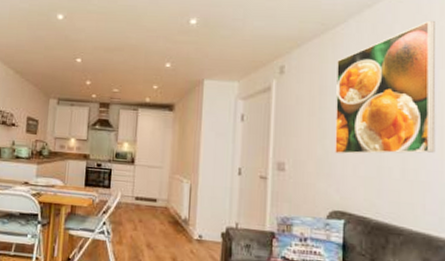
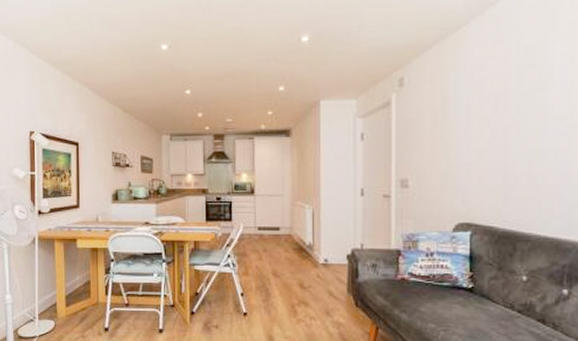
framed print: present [335,20,436,155] -> none [459,13,564,166]

